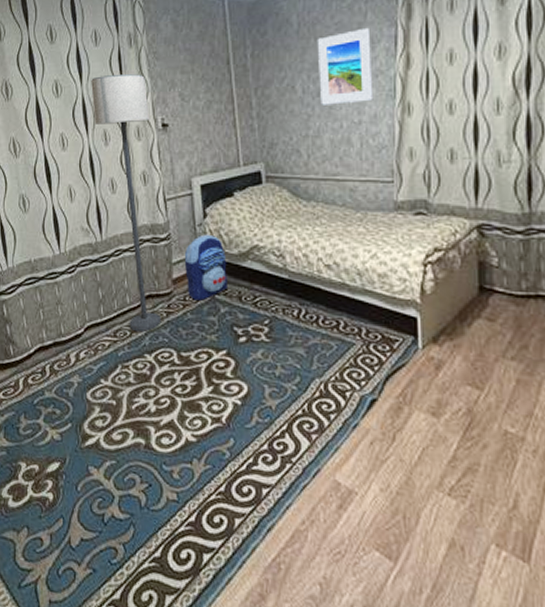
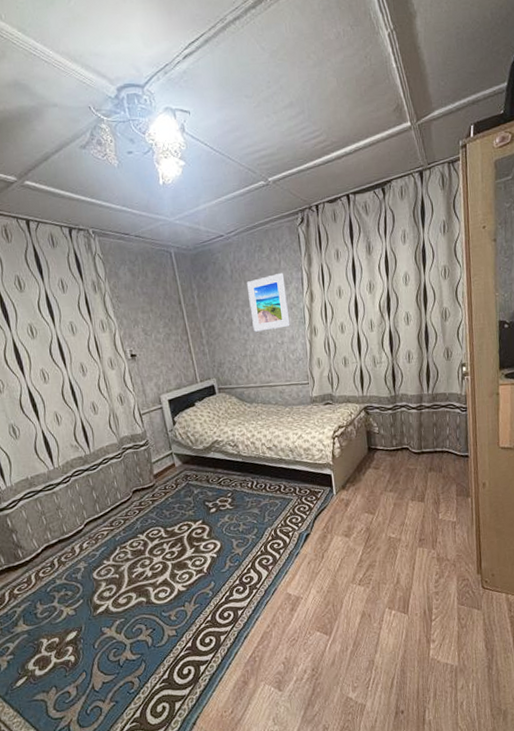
lamp: present [91,74,162,332] -> none [63,315,149,519]
backpack: present [184,234,227,301] -> none [161,437,198,488]

